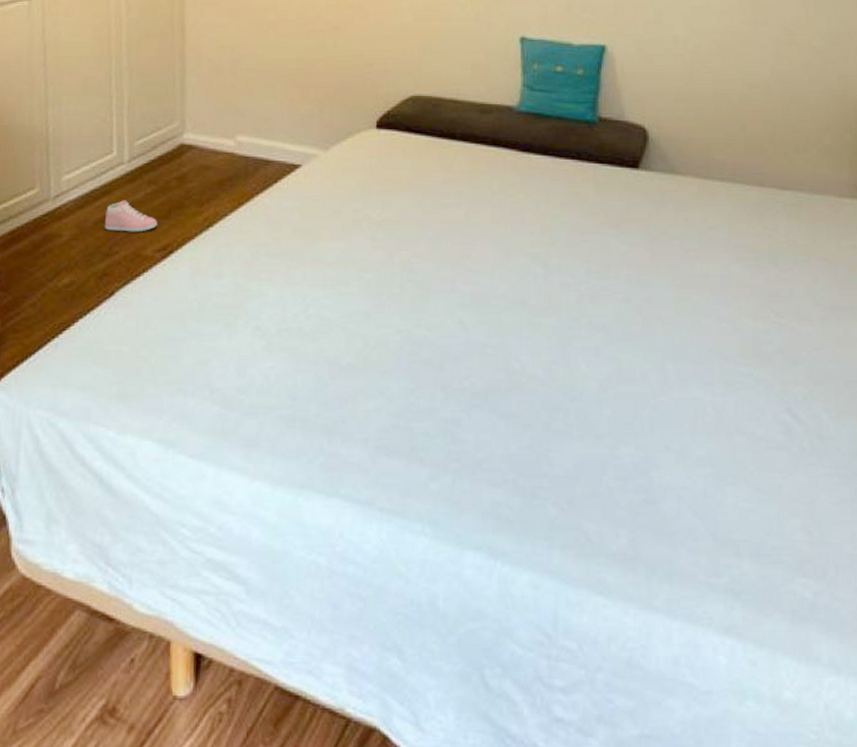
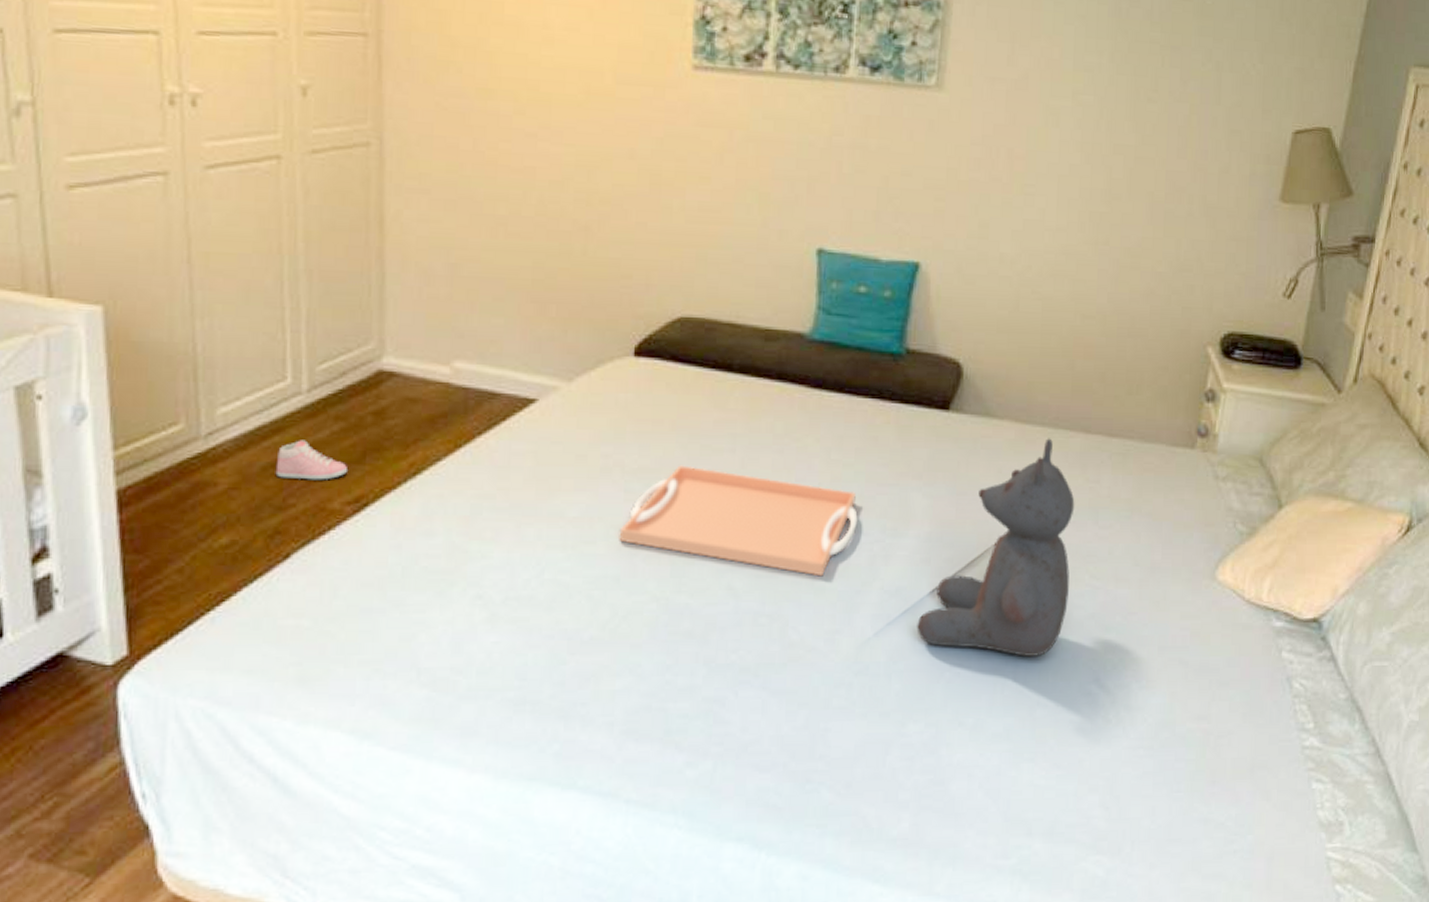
serving tray: none [368,218,566,313] -> present [619,465,858,577]
teddy bear: none [622,191,757,388] -> present [917,438,1075,658]

